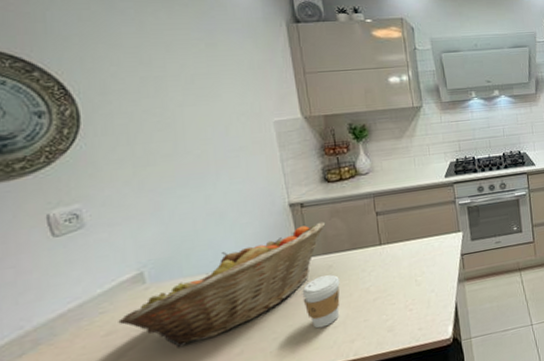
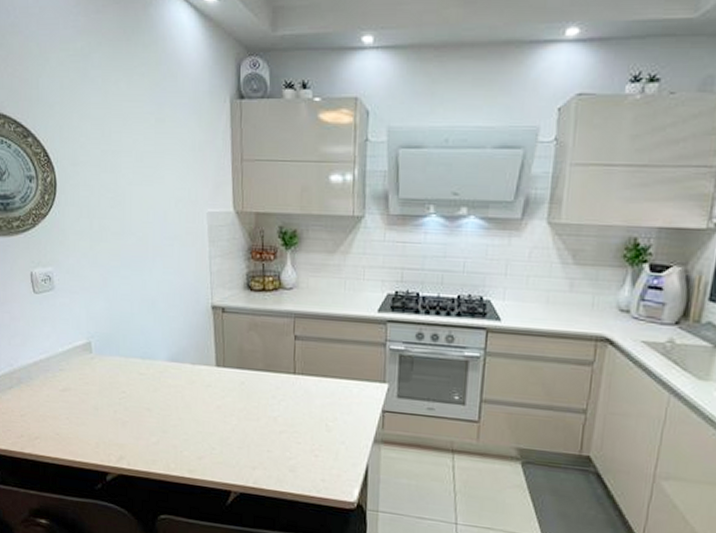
fruit basket: present [118,221,326,349] -> none [71,332,243,421]
coffee cup: present [302,274,340,329] -> none [213,390,249,444]

